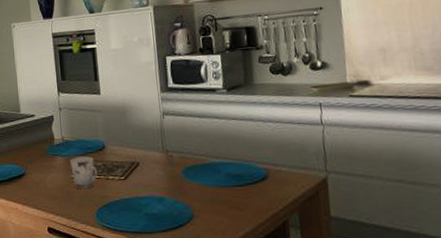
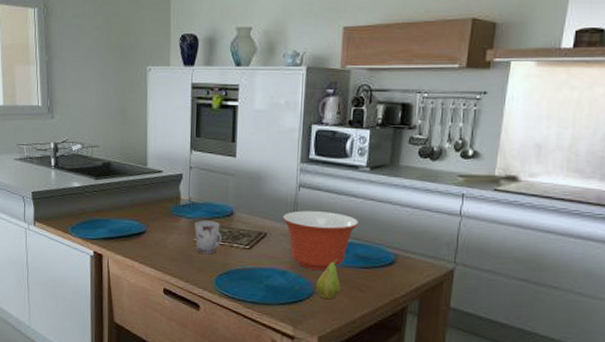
mixing bowl: none [152,135,226,194] -> present [283,211,360,271]
fruit: none [194,179,219,222] -> present [316,258,341,300]

